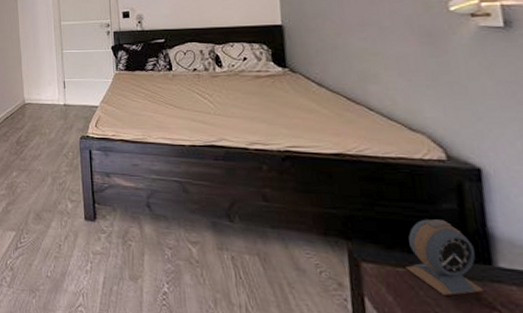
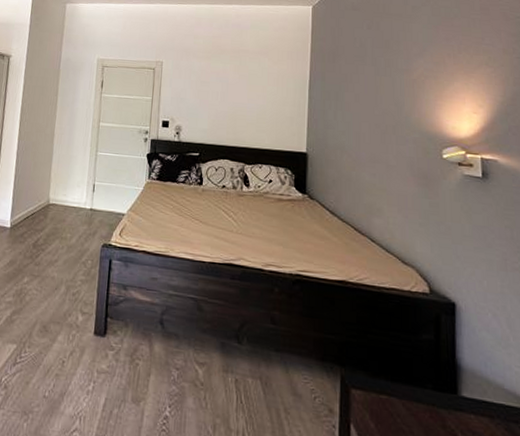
alarm clock: present [406,219,484,296] -> none [388,348,448,423]

